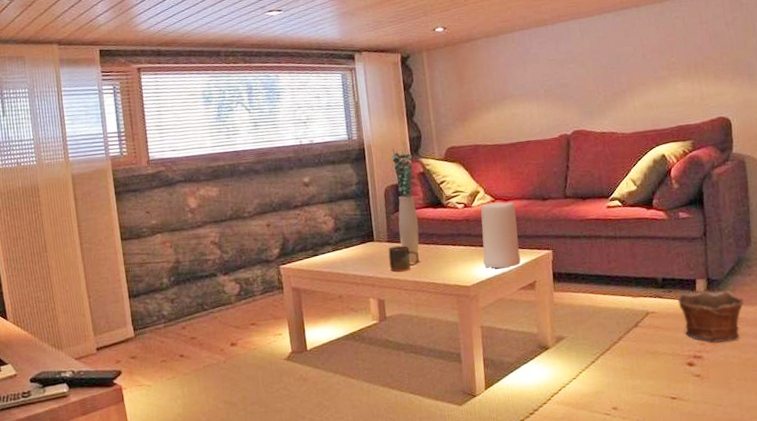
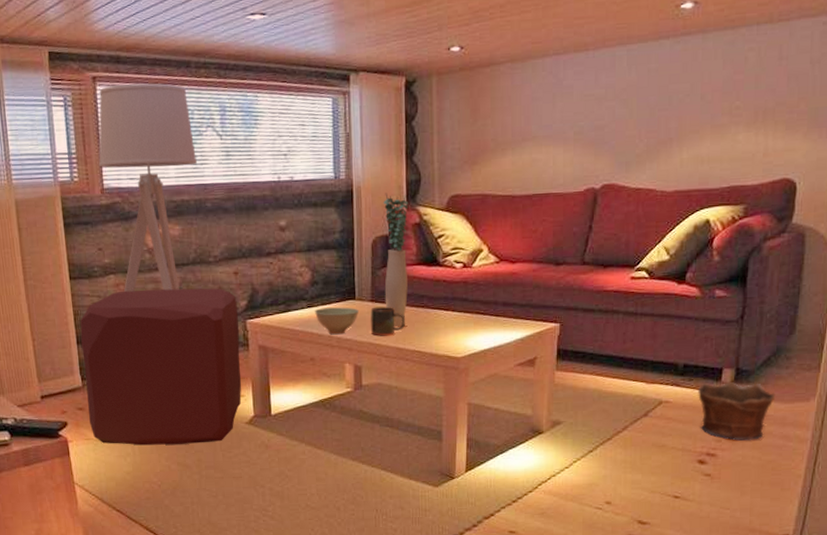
pouf: none [131,239,280,389] -> present [80,288,242,446]
floor lamp: none [143,70,230,248] -> present [98,83,198,292]
bowl: none [339,248,379,274] -> present [315,307,360,335]
candle: present [480,202,521,269] -> none [479,263,523,341]

